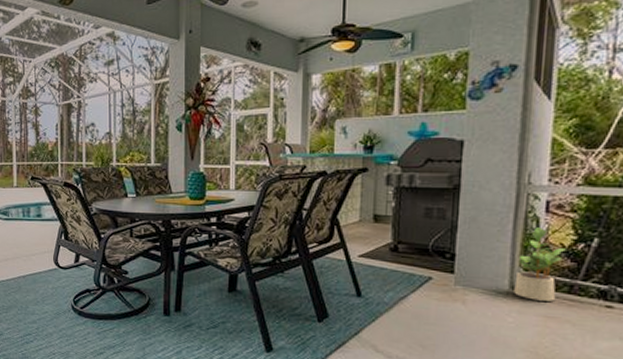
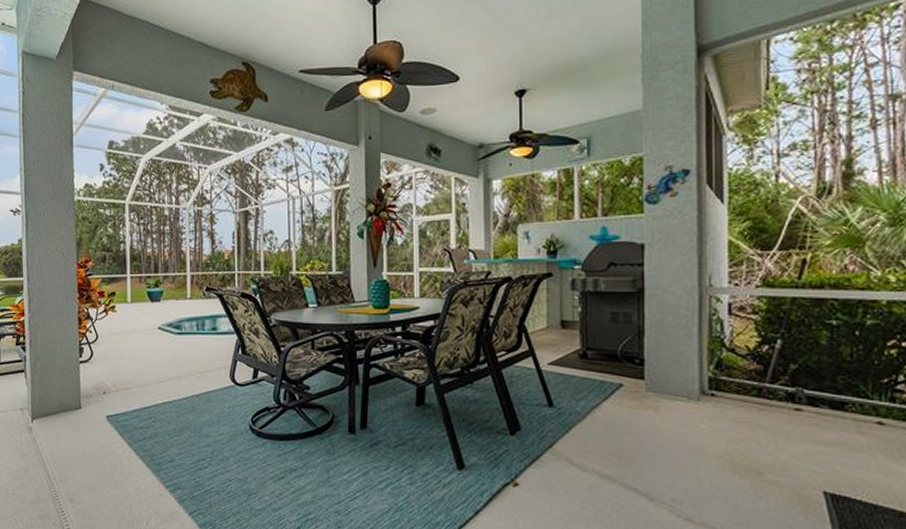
potted plant: present [514,227,566,301] -> none [704,330,751,406]

